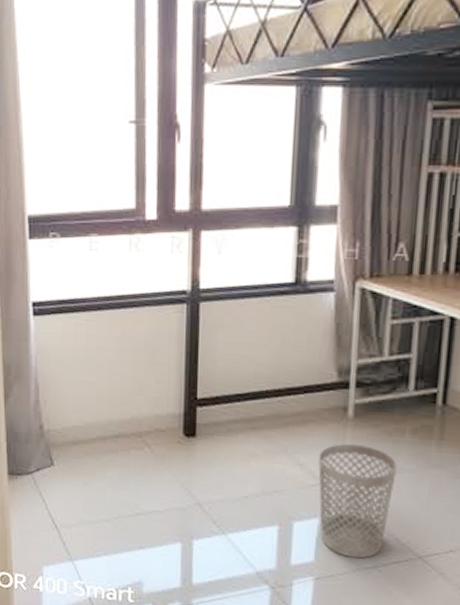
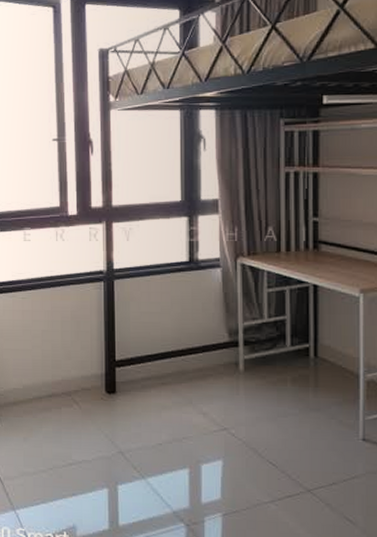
wastebasket: present [318,443,397,559] -> none [218,393,283,495]

